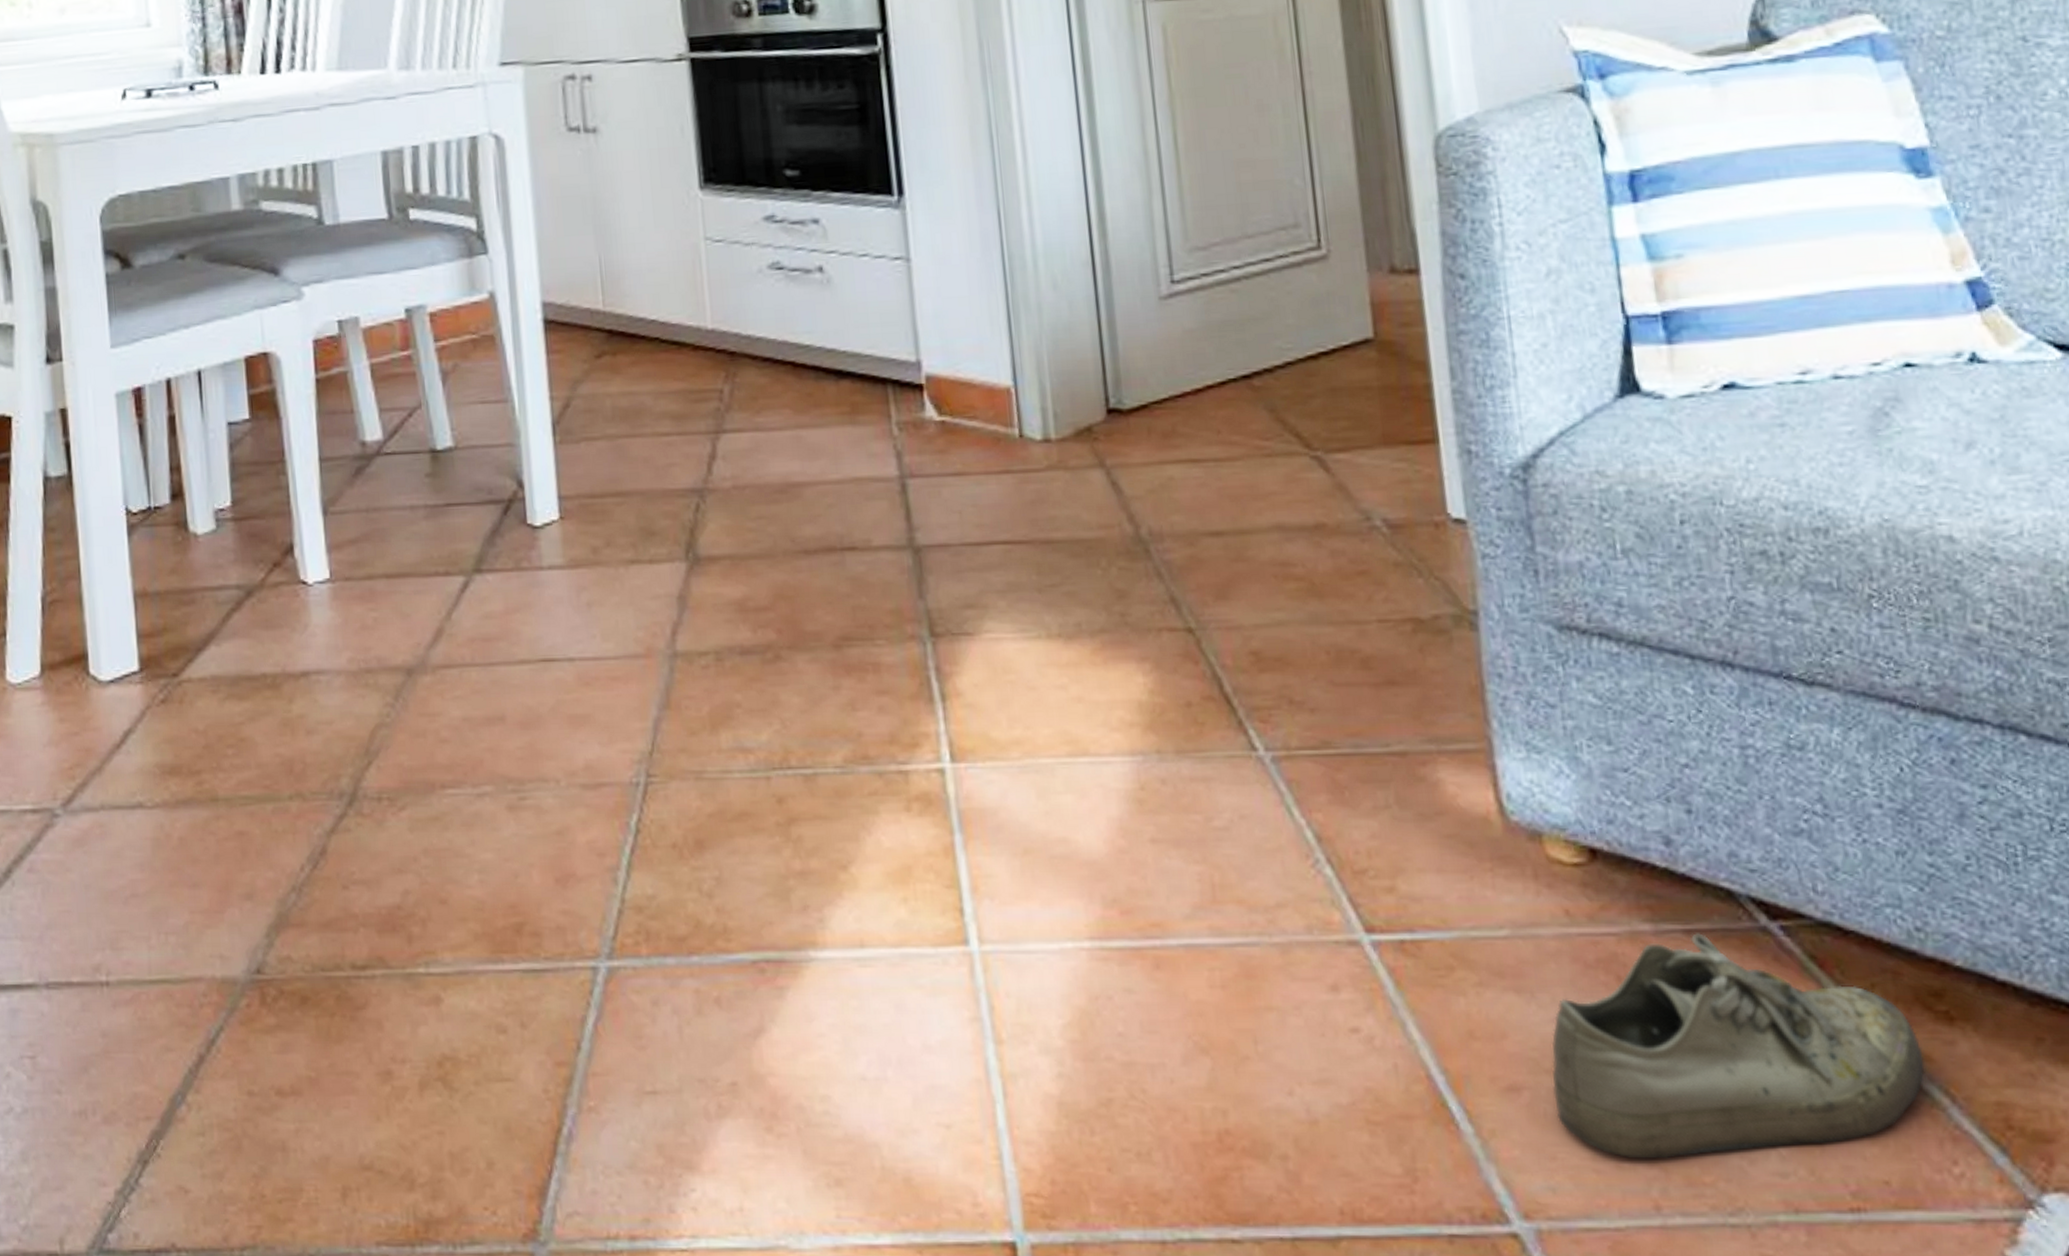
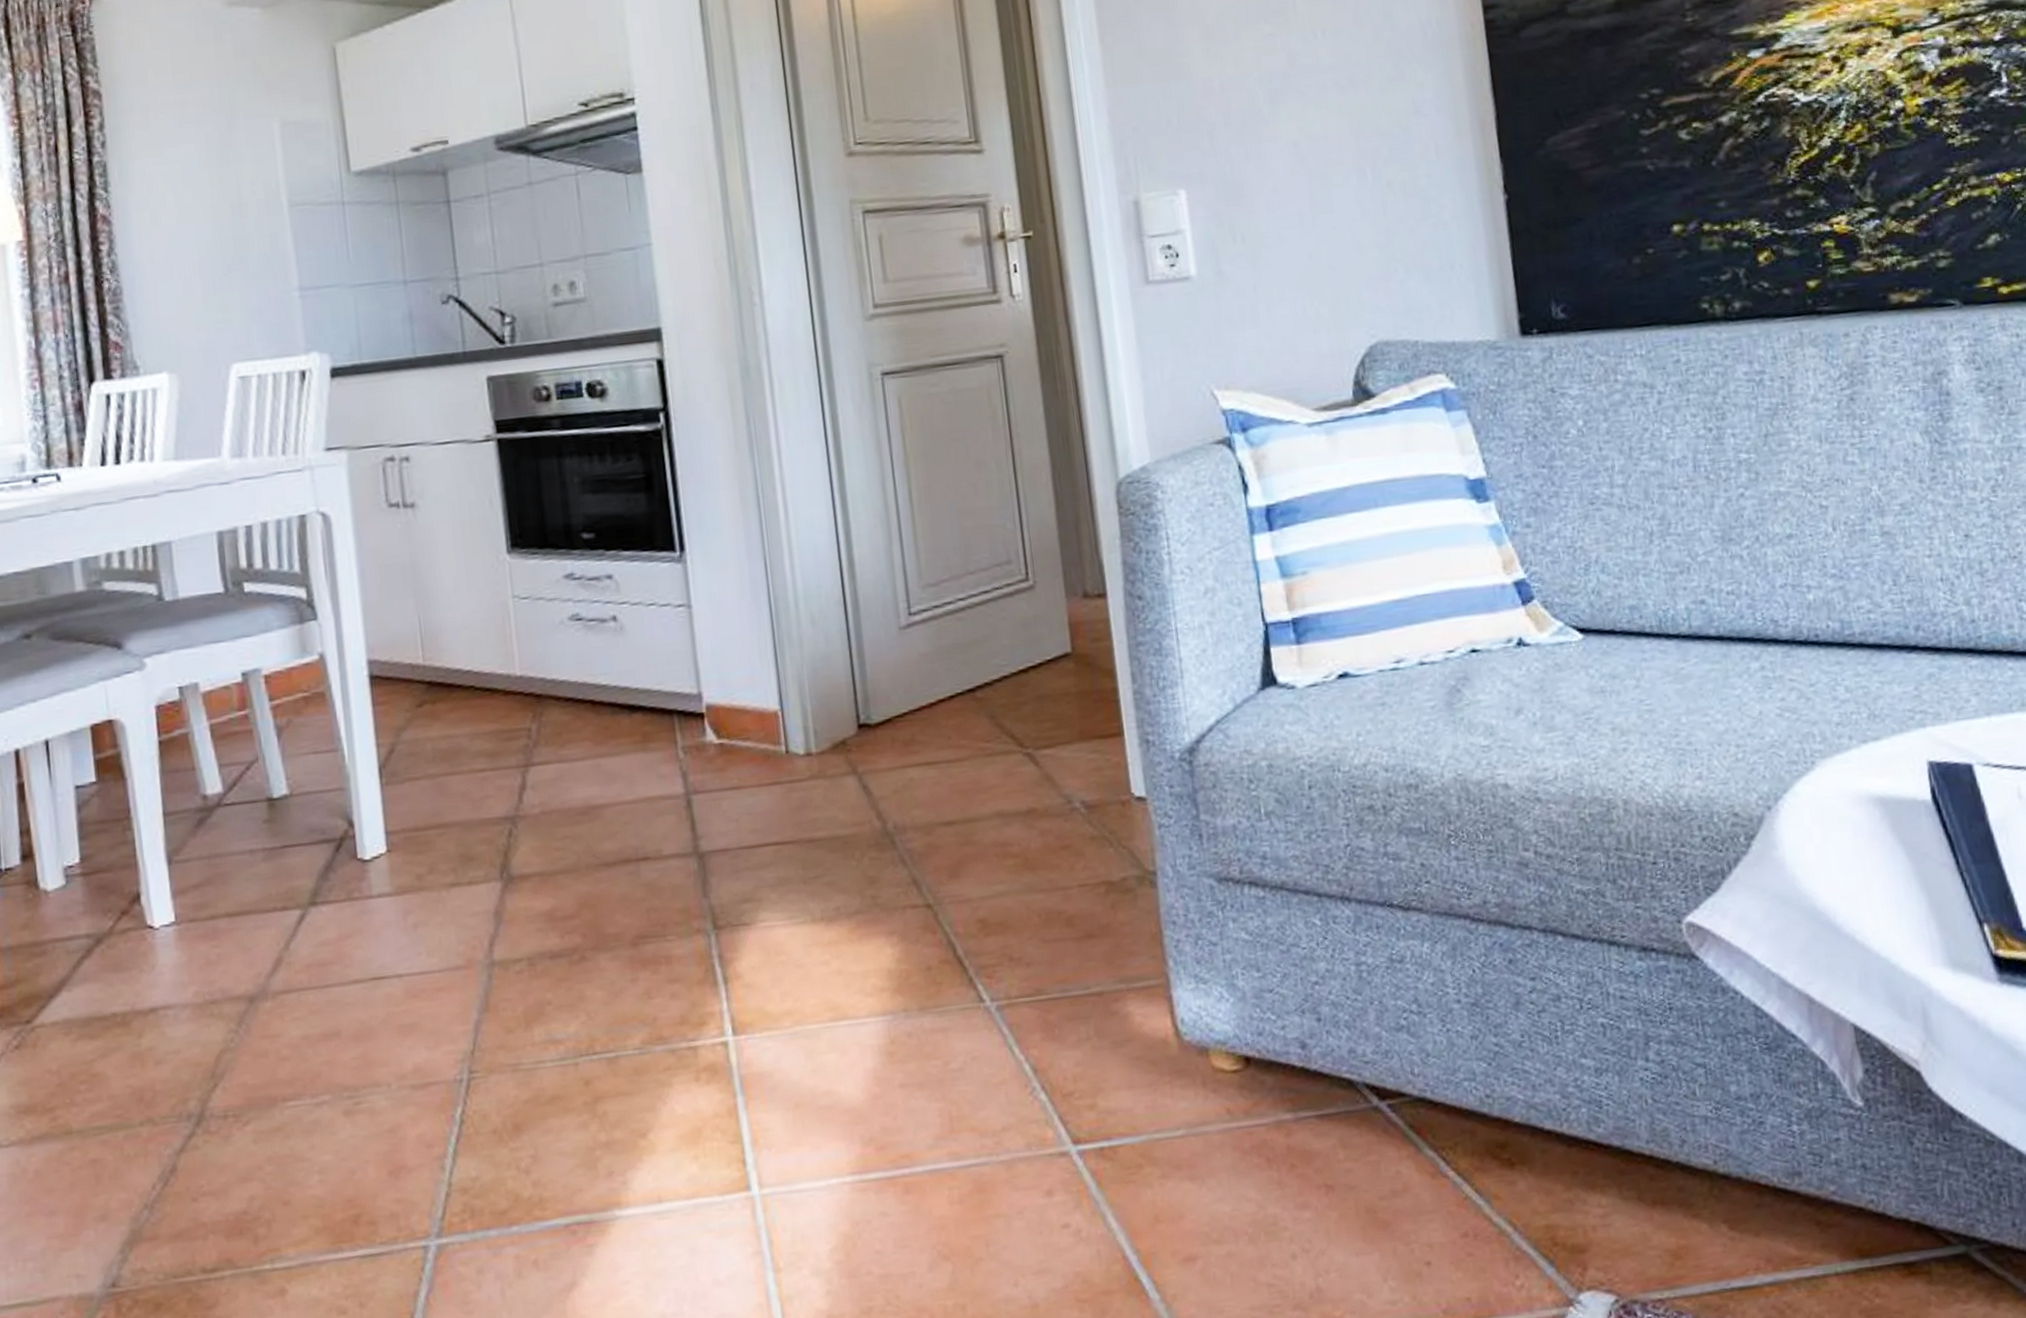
shoe: present [1551,933,1925,1159] -> none [1218,1116,1494,1304]

